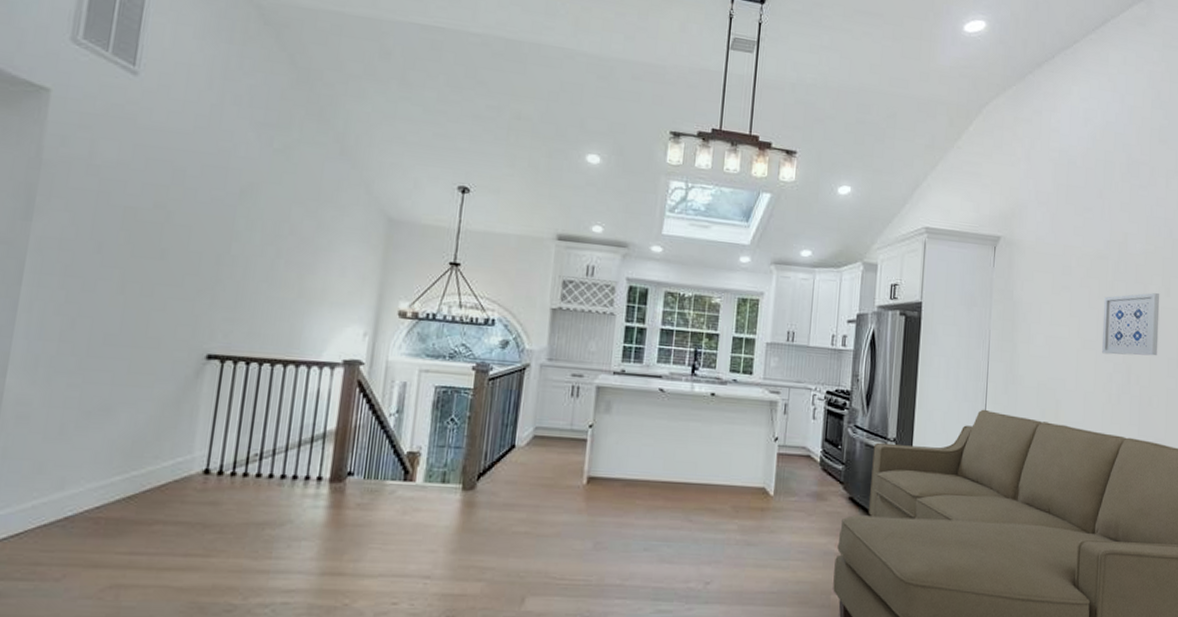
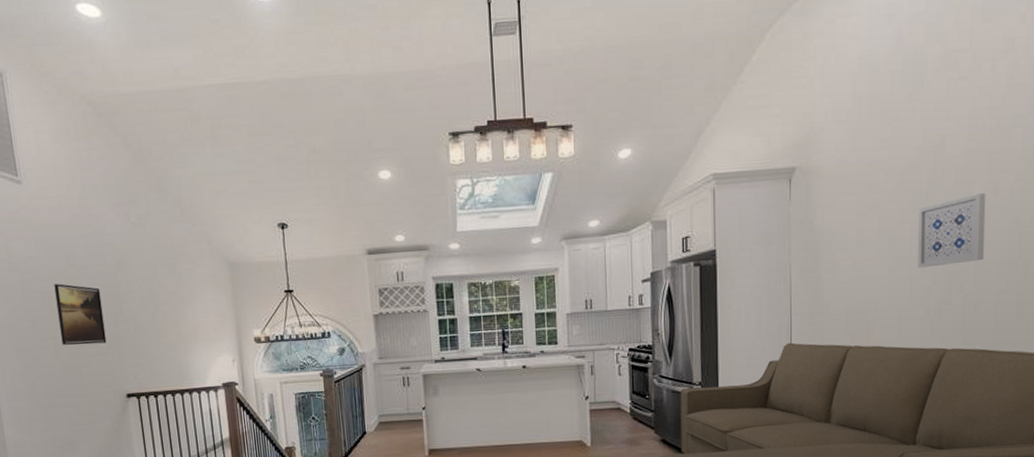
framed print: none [133,201,208,286] -> present [54,284,107,345]

